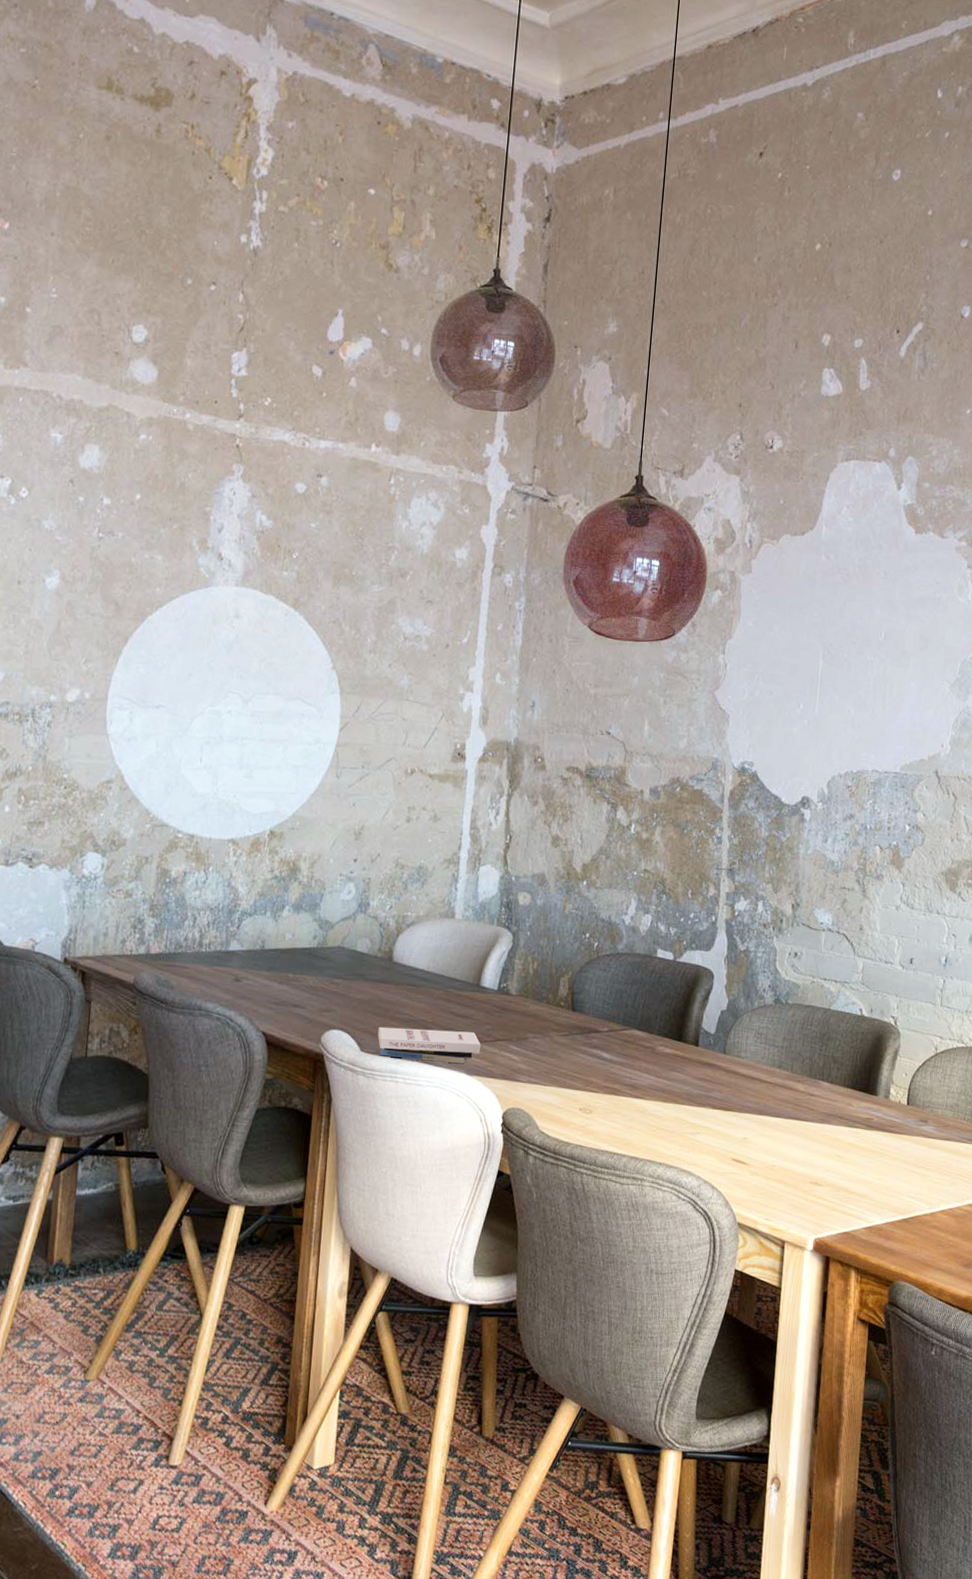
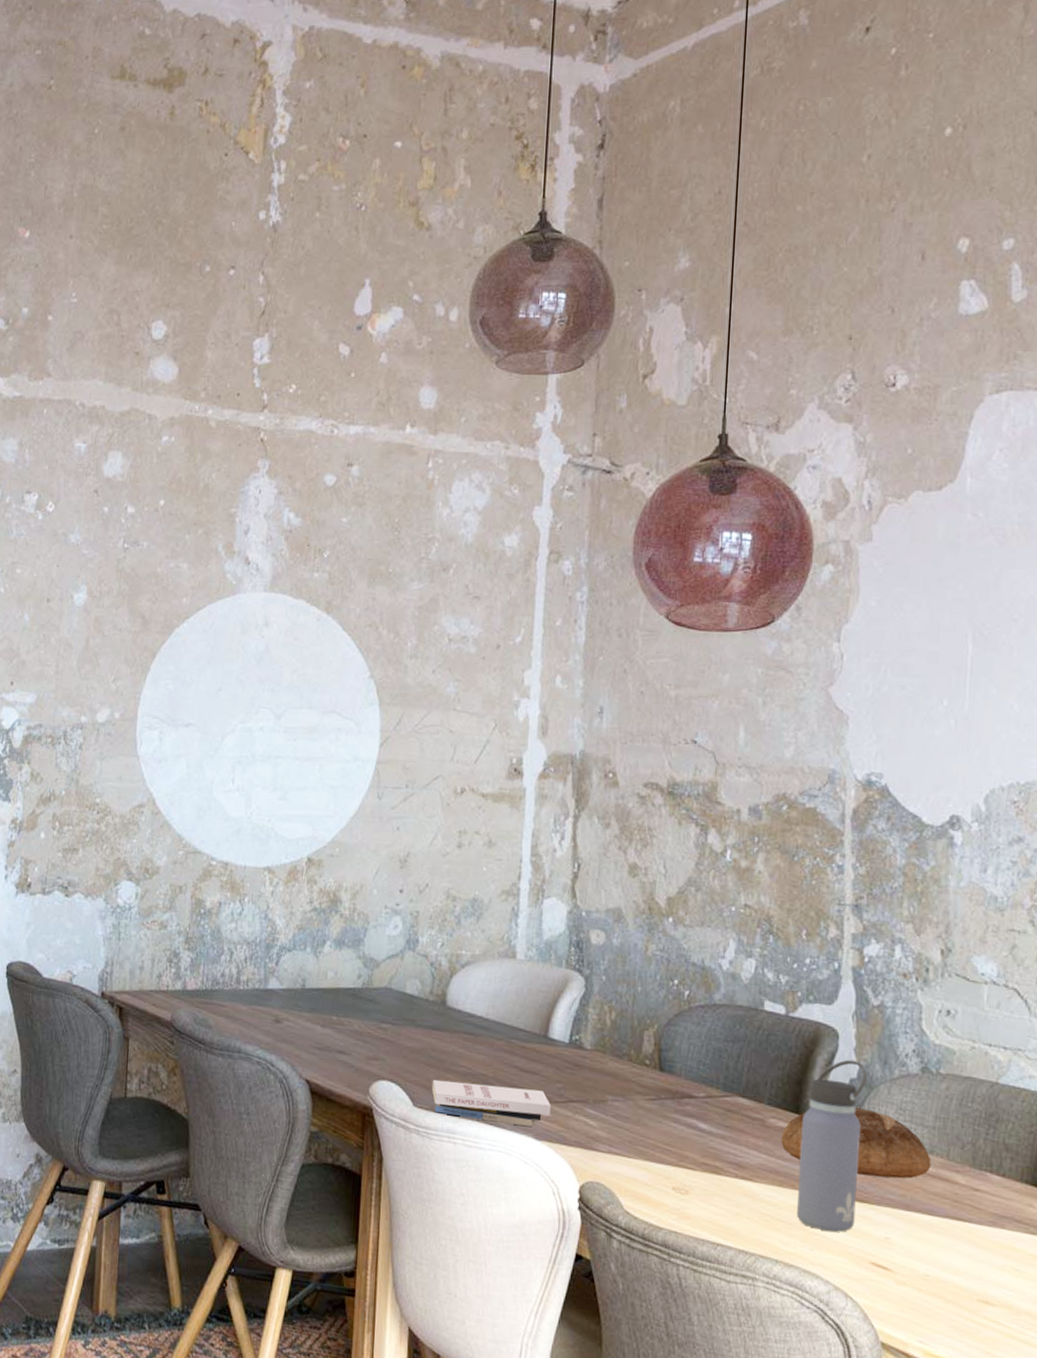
bread: none [667,1033,780,1090] -> present [781,1107,932,1179]
water bottle: none [676,995,734,1136] -> present [796,1059,867,1232]

